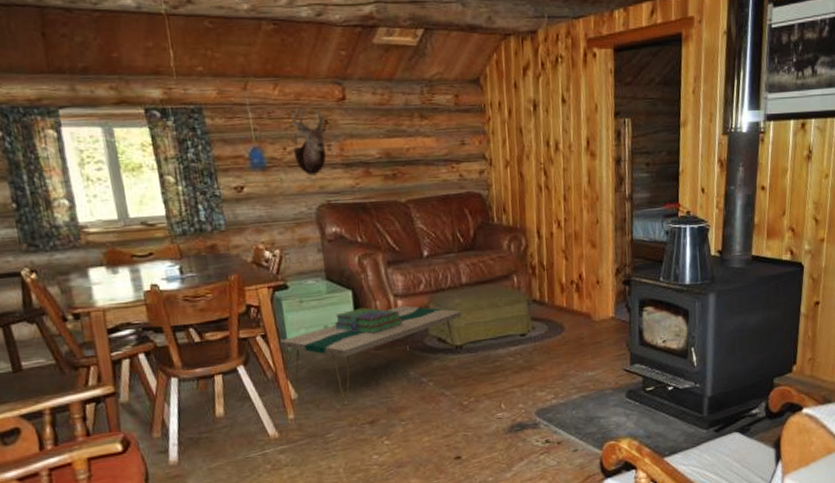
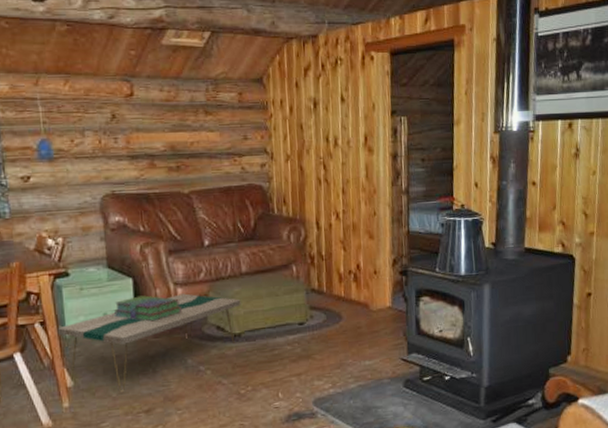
mounted trophy: present [292,107,327,176] -> none [80,102,114,167]

